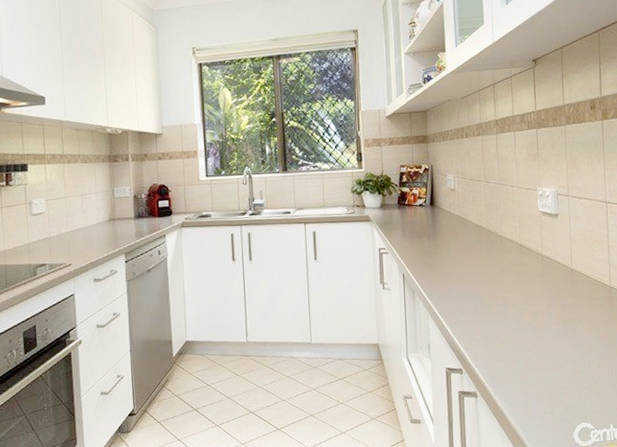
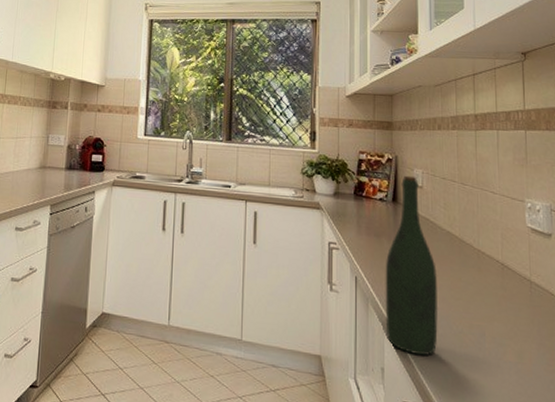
bottle: none [427,181,471,329] -> present [385,175,438,355]

